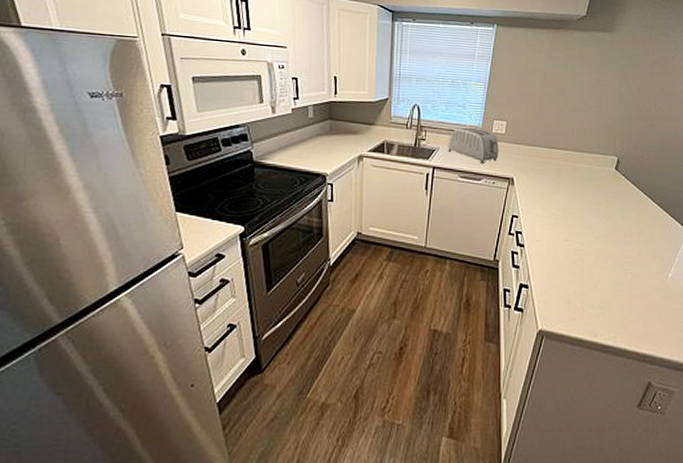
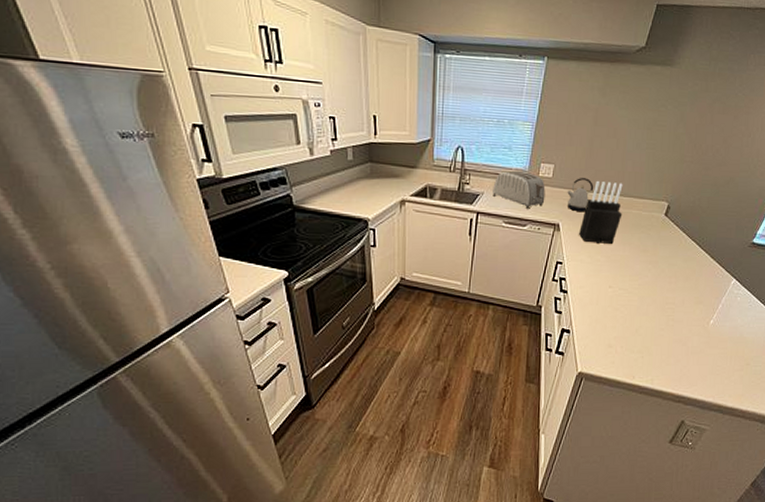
kettle: none [520,134,546,166] -> present [567,178,594,211]
knife block: none [532,136,574,198] -> present [578,180,623,245]

